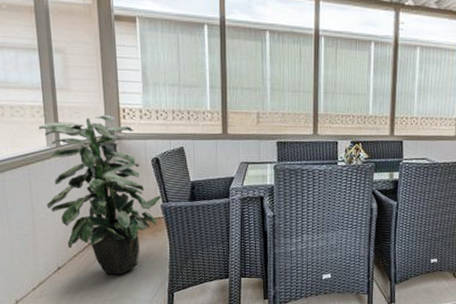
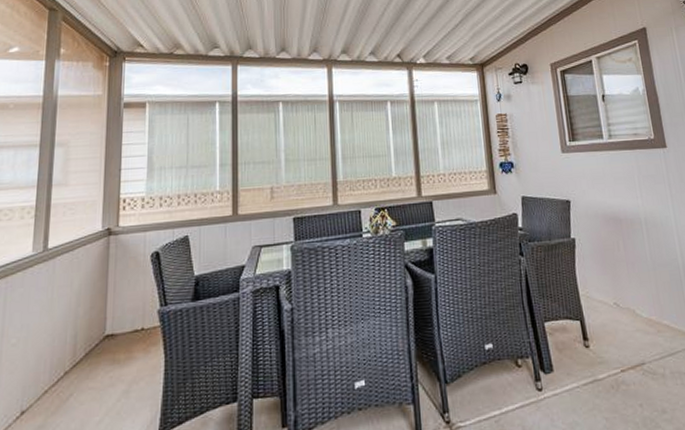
indoor plant: present [39,115,161,275] -> none [21,208,159,415]

